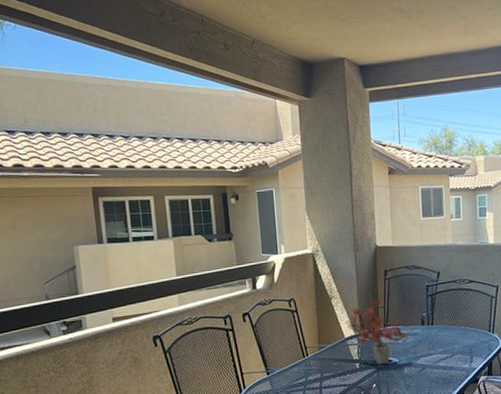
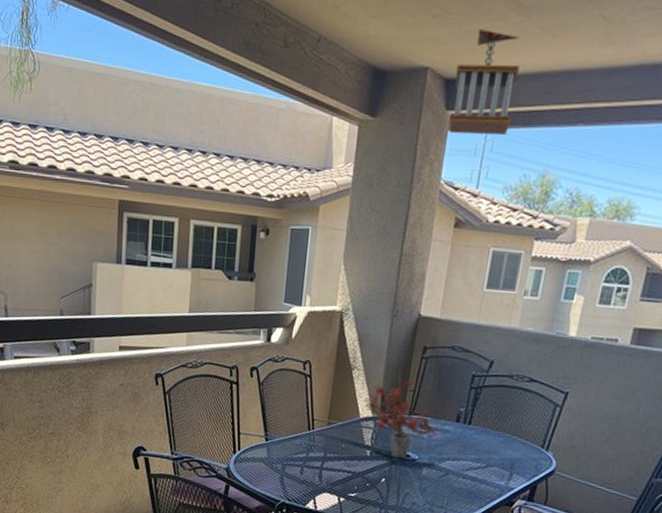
wind chime: none [365,28,414,105] -> present [448,29,521,136]

